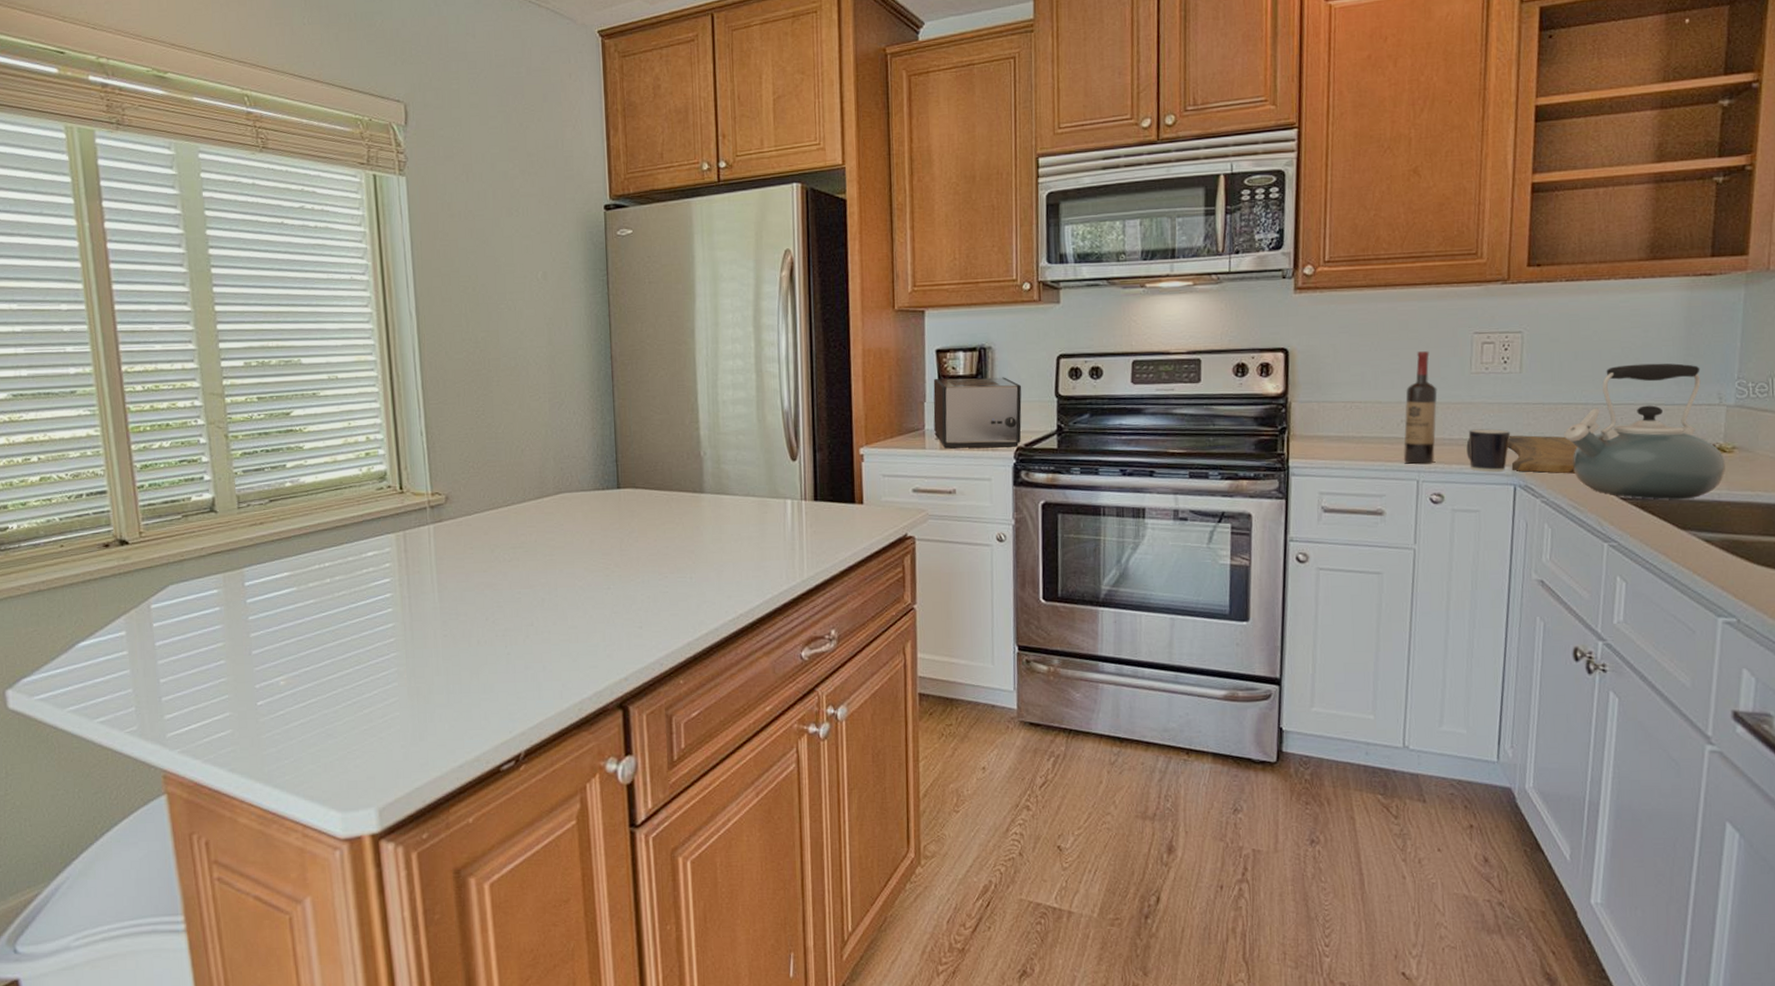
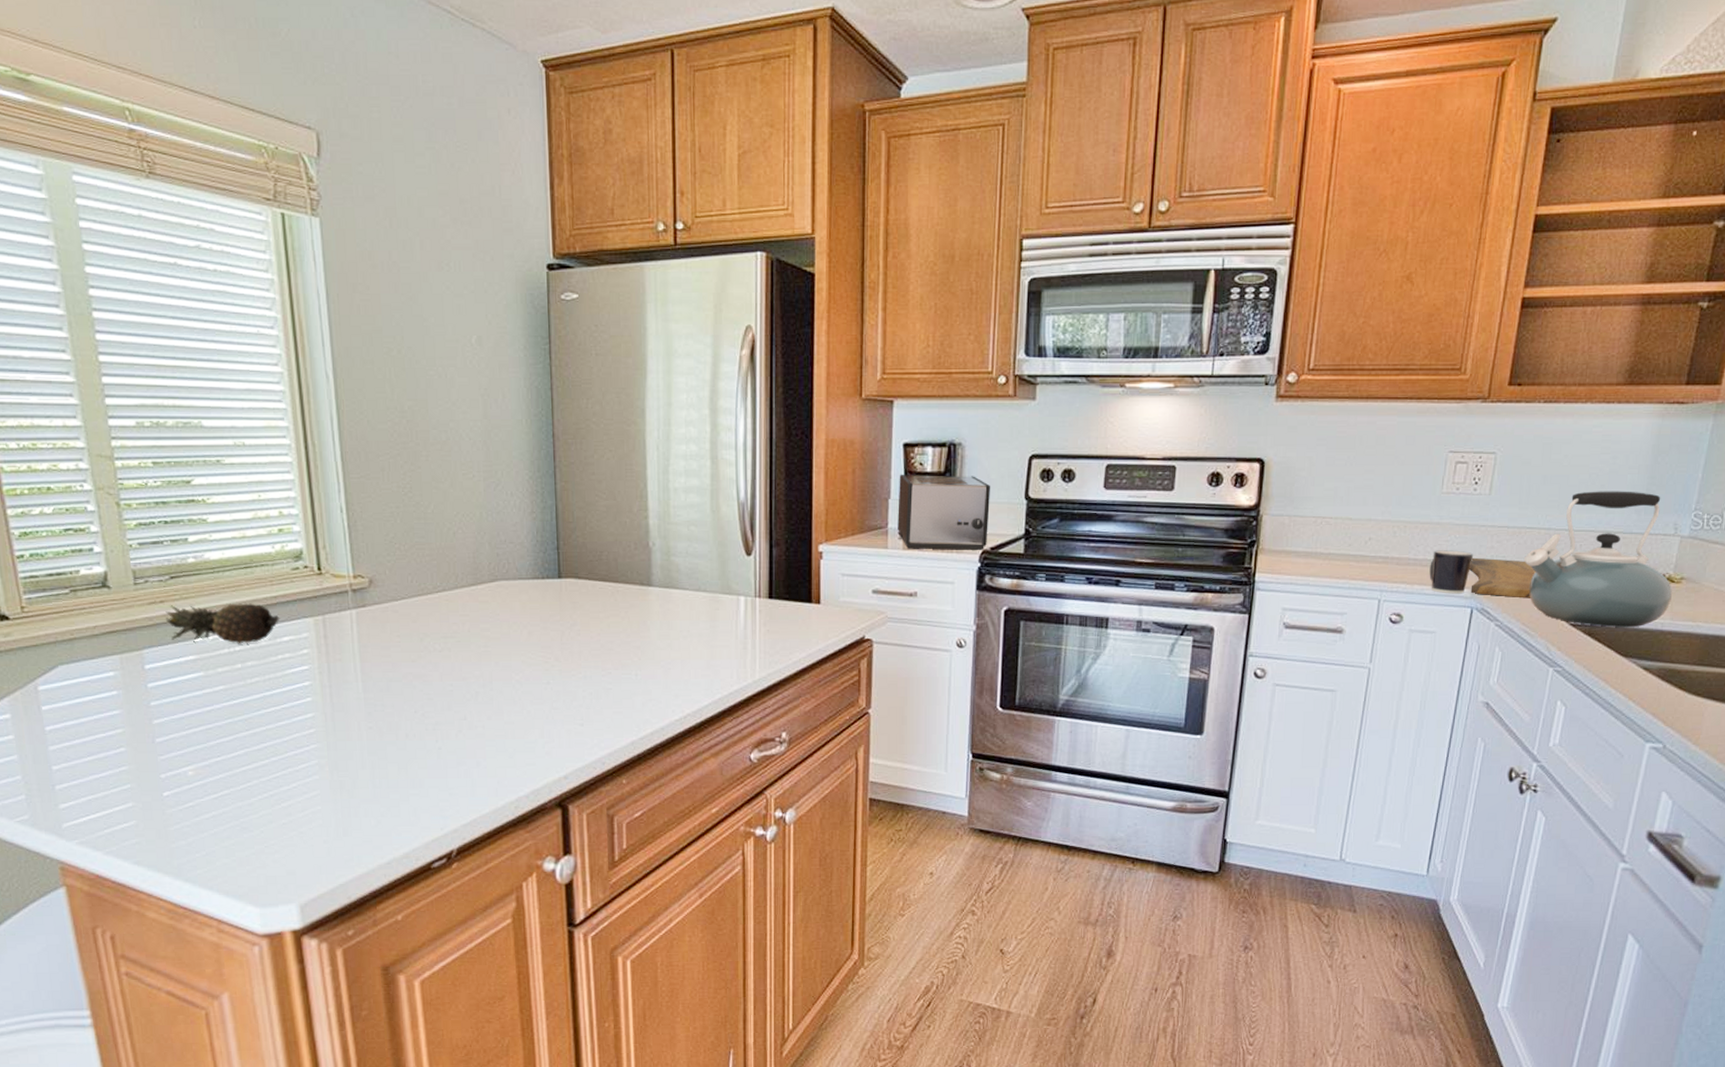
fruit: none [264,522,366,560] -> present [165,603,280,644]
wine bottle: present [1403,351,1438,465] -> none [1367,468,1408,584]

